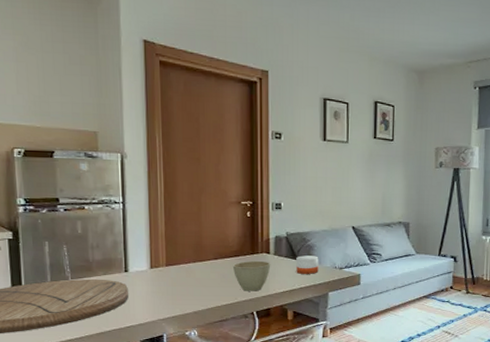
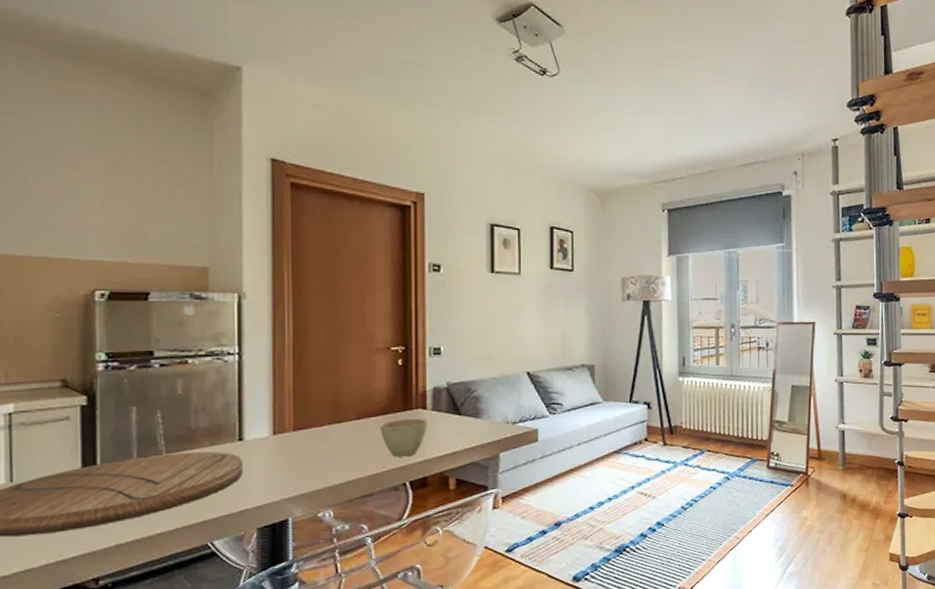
candle: present [296,255,319,274] -> none [459,409,487,432]

